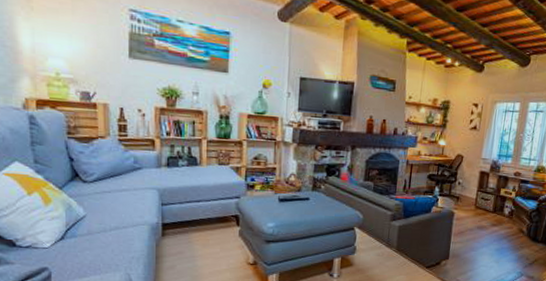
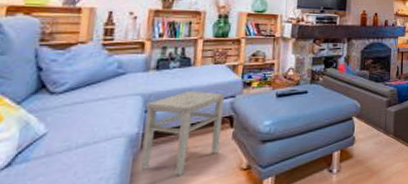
stool: none [161,188,231,263] -> present [140,90,226,176]

